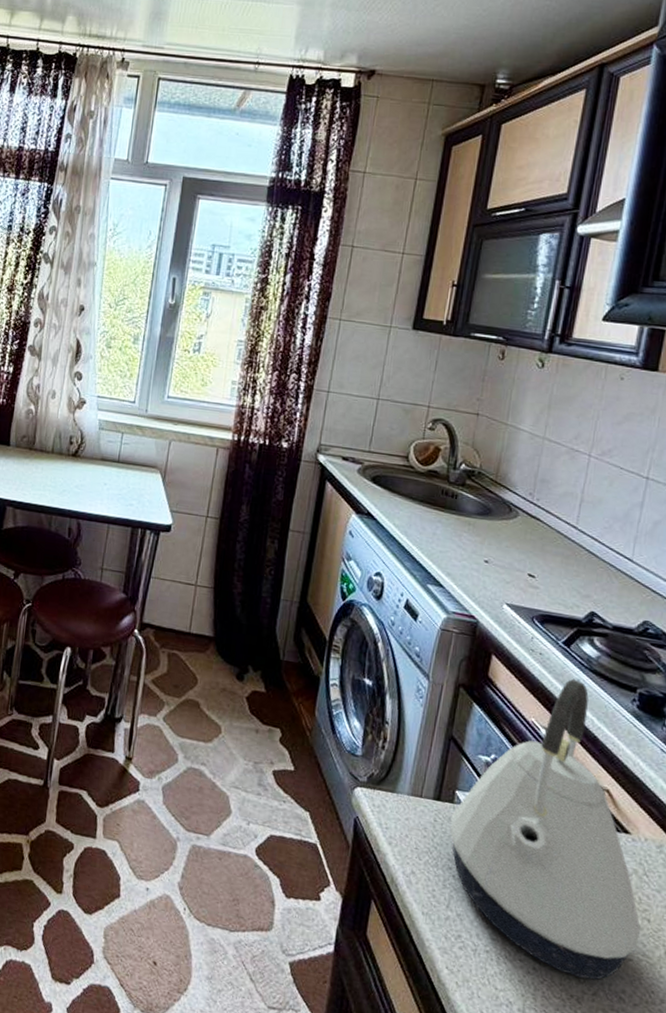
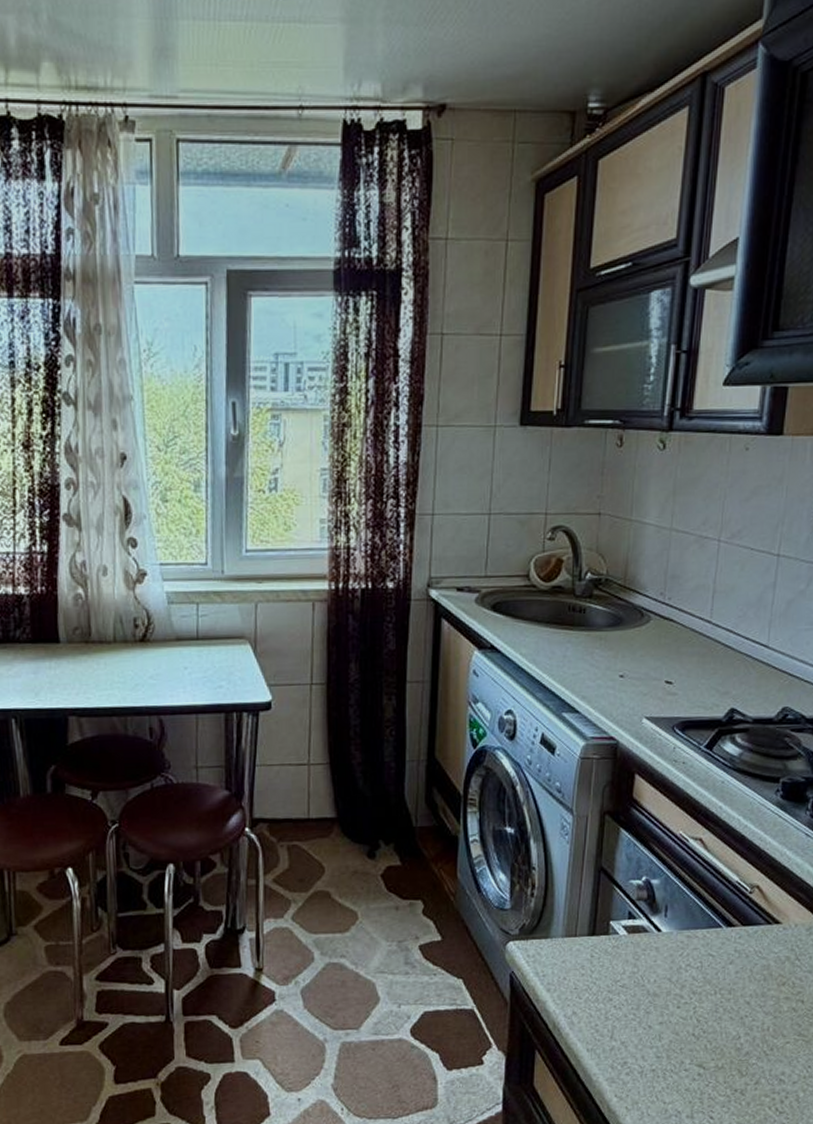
kettle: present [449,678,641,980] -> none [607,781,796,1072]

